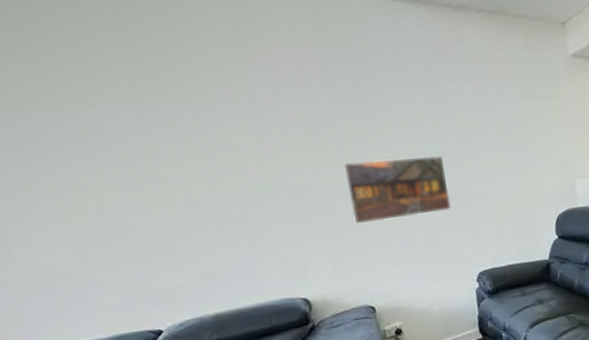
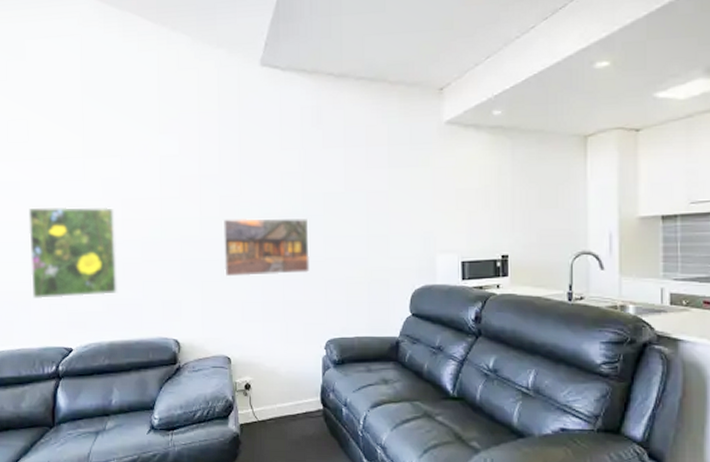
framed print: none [54,159,217,280] -> present [27,206,118,299]

